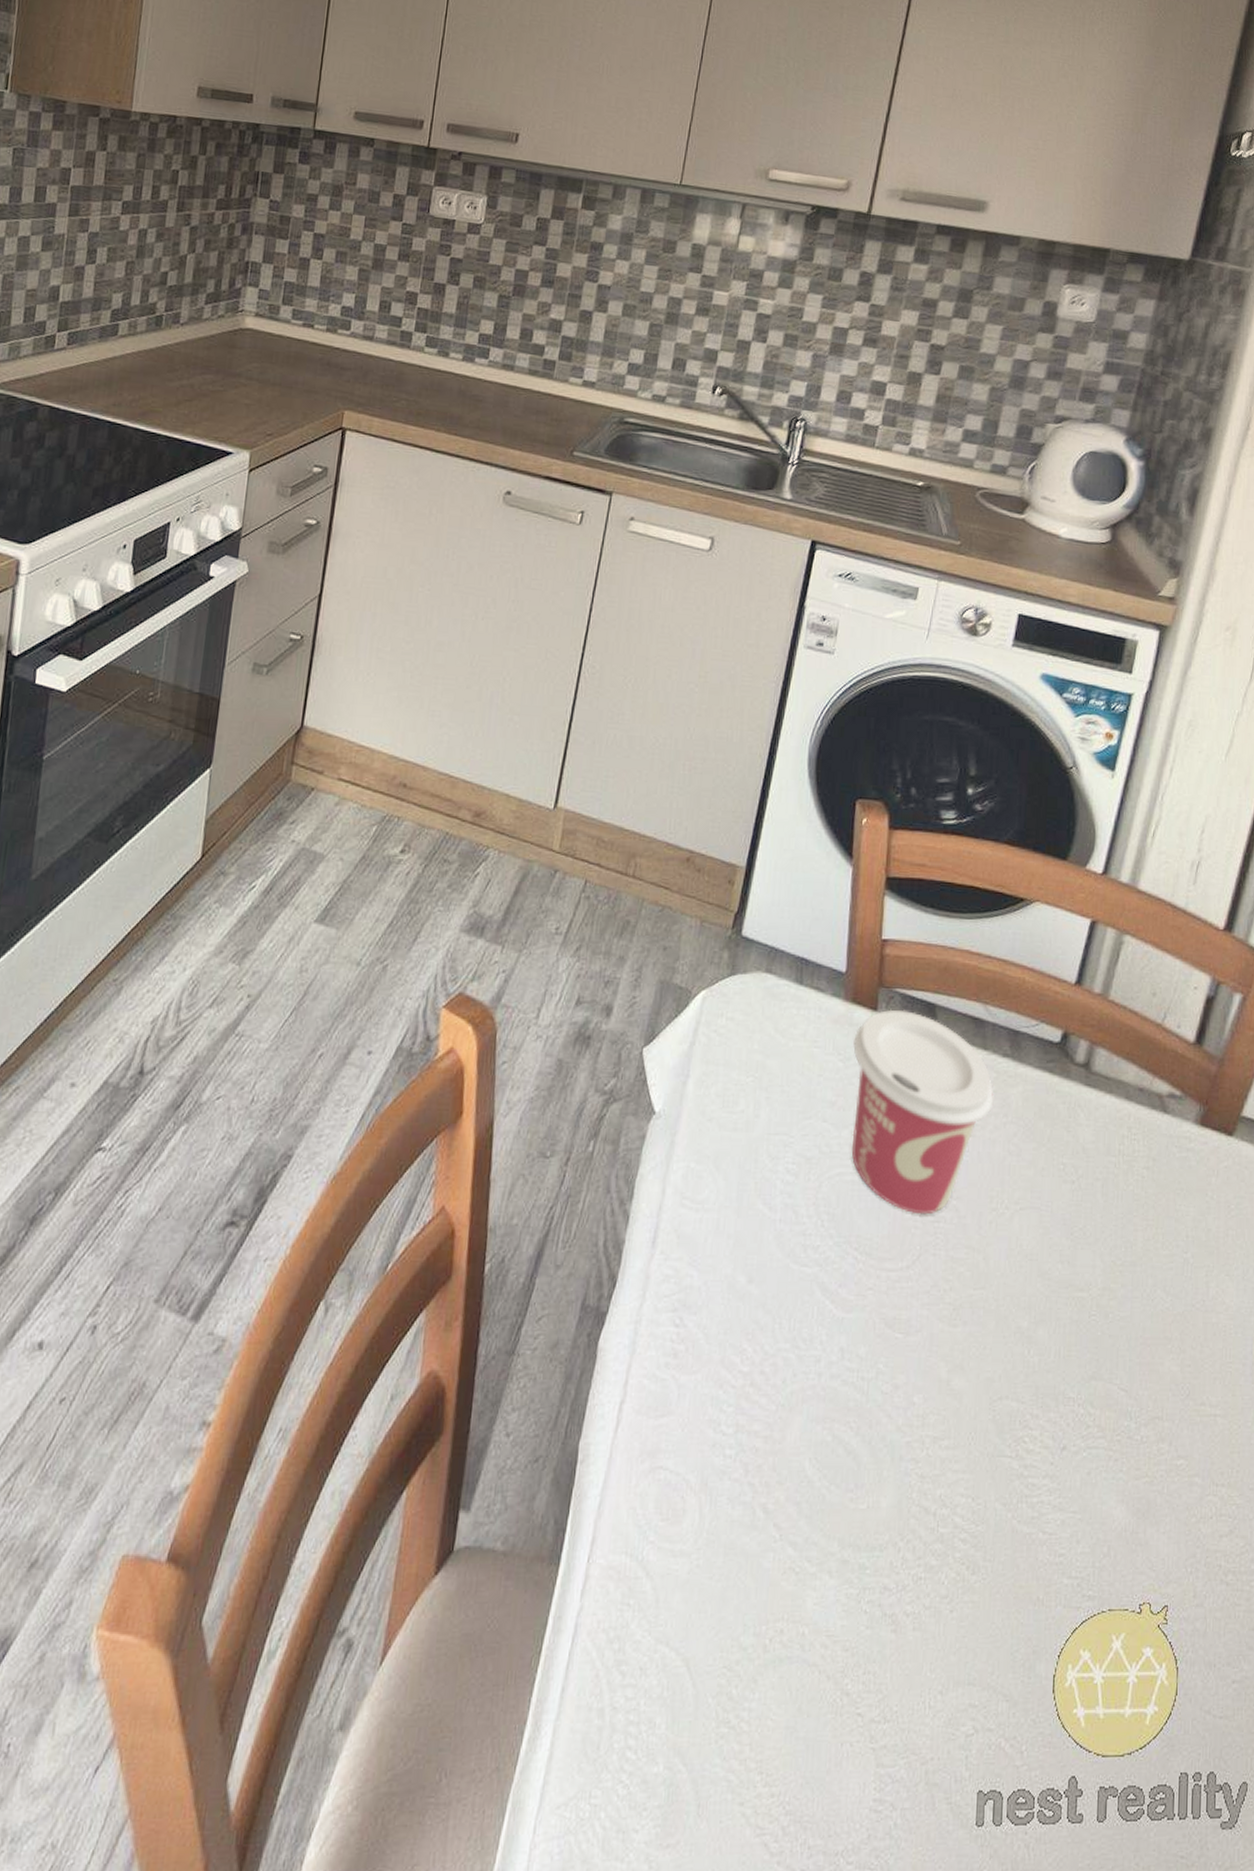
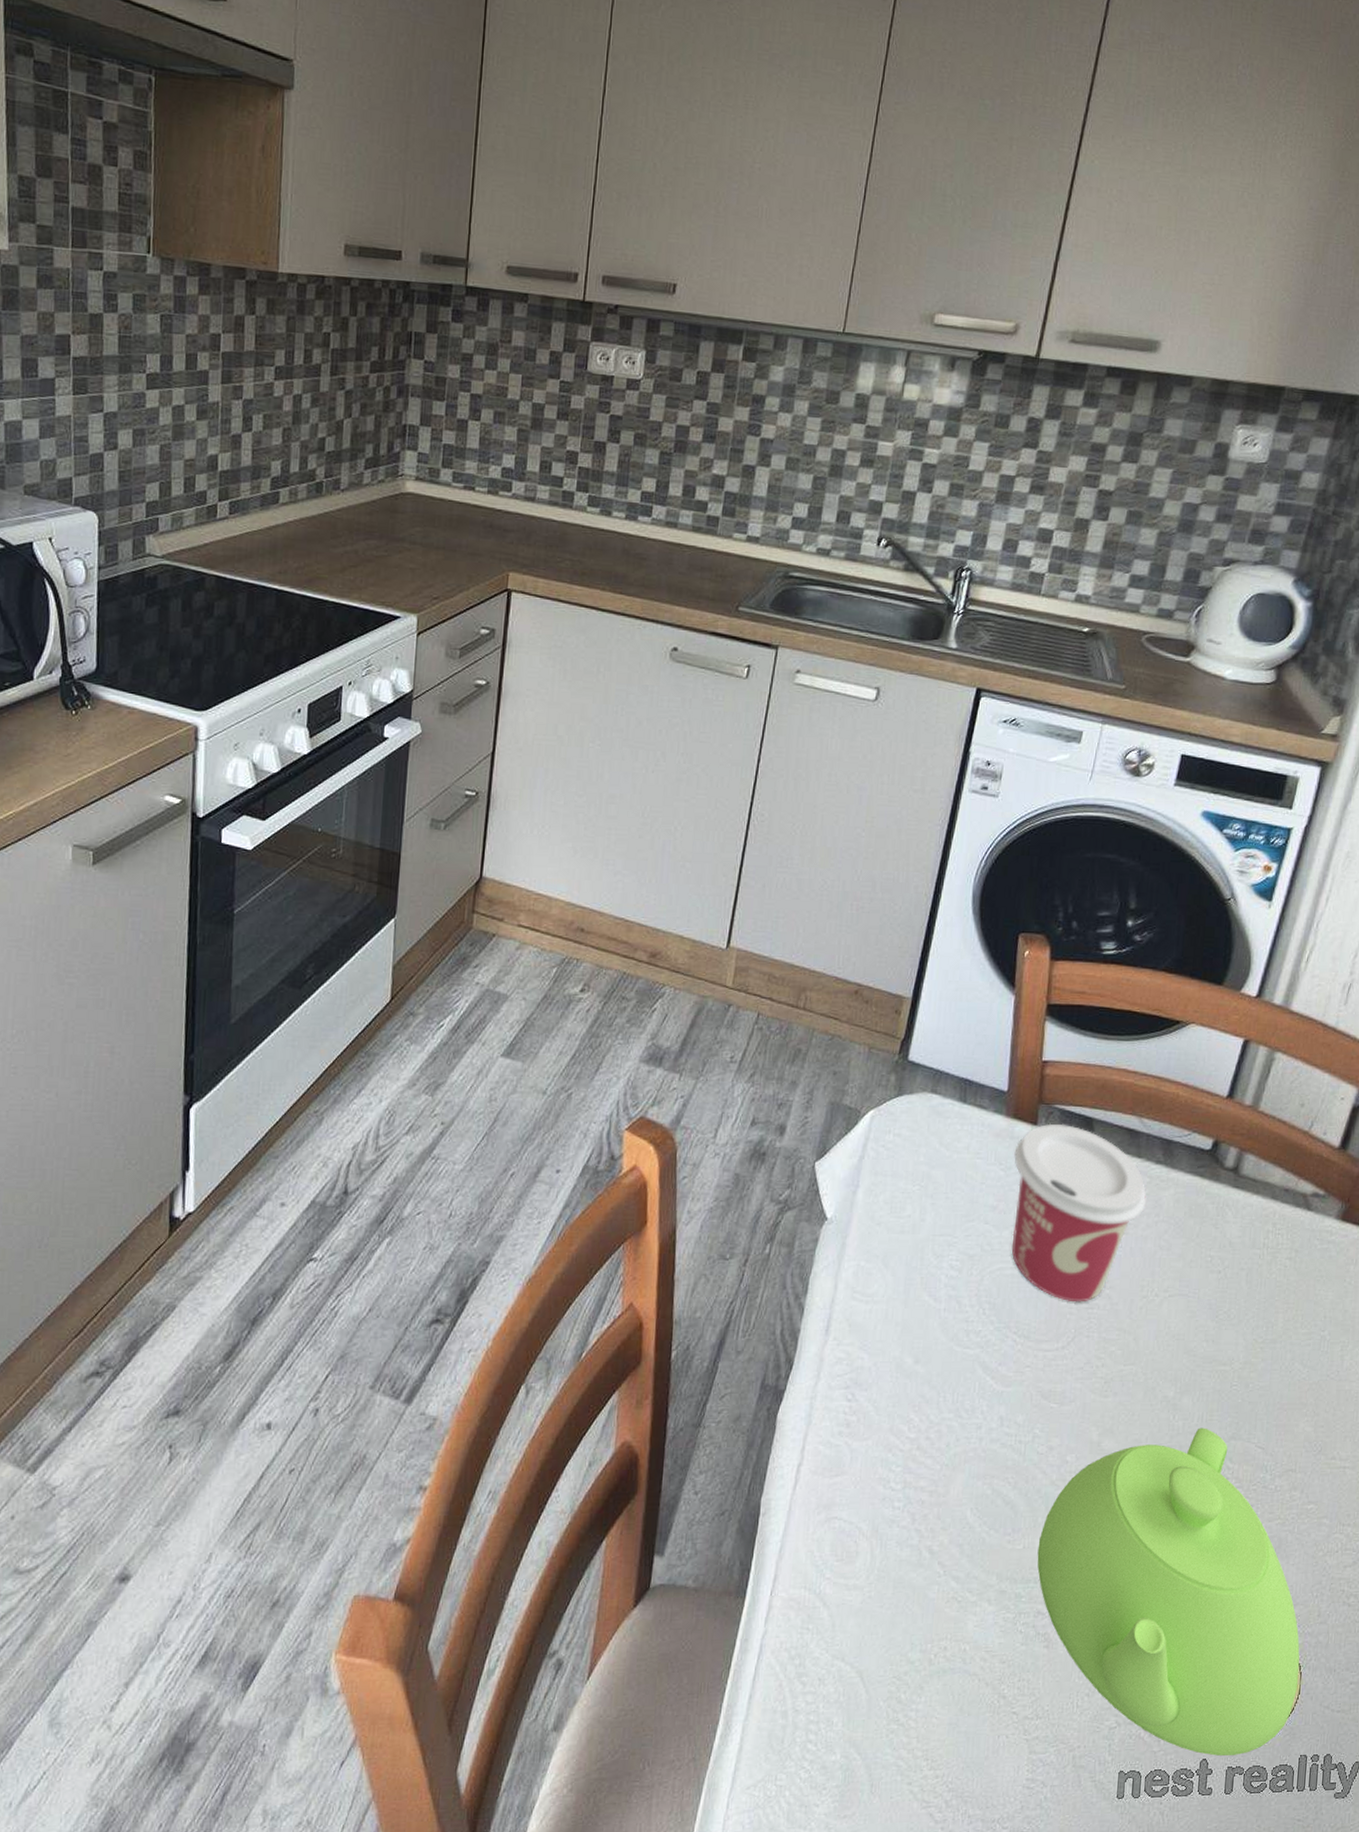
teapot: none [882,1365,1176,1773] -> present [1037,1427,1300,1756]

